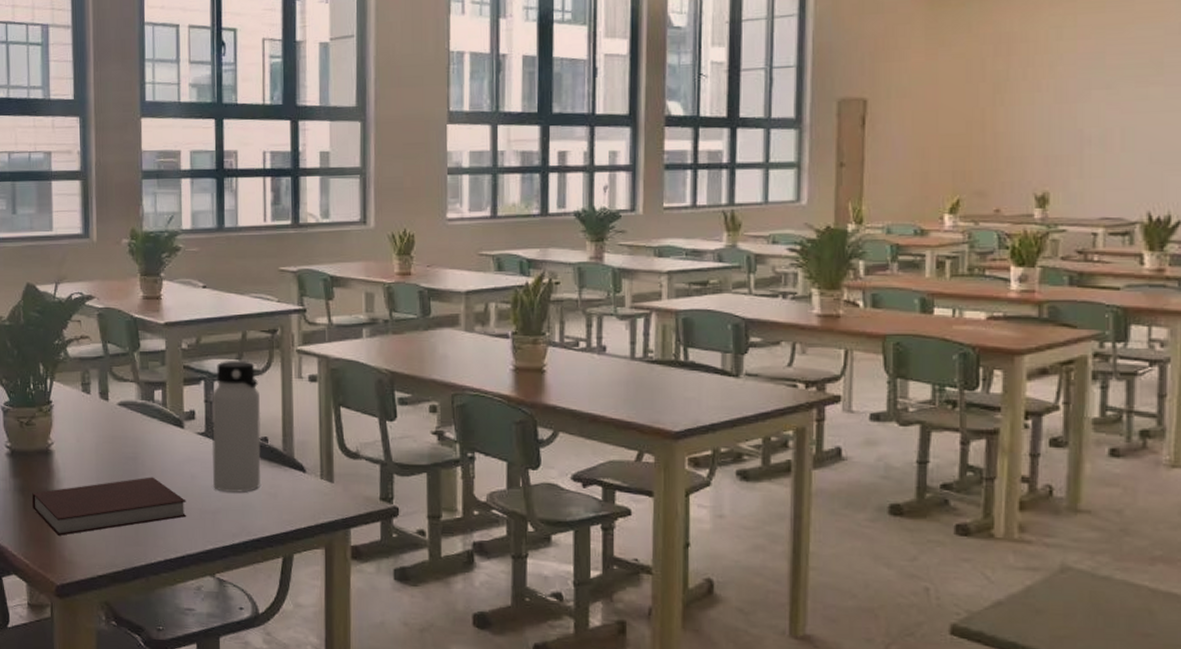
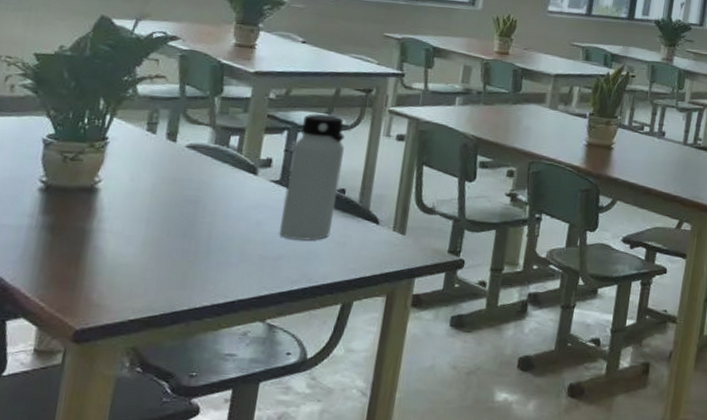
notebook: present [32,477,187,536] -> none [61,221,247,278]

